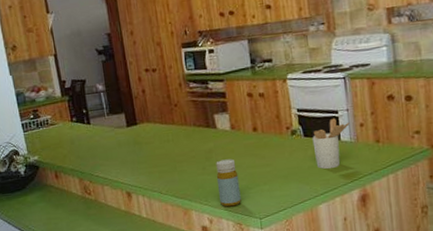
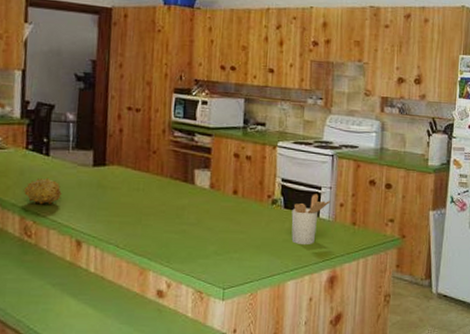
fruit: none [76,142,107,167] -> present [23,177,62,205]
bottle: present [216,159,241,207] -> none [183,219,209,272]

